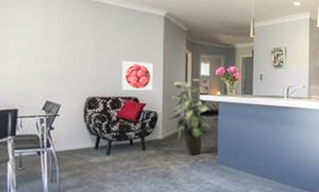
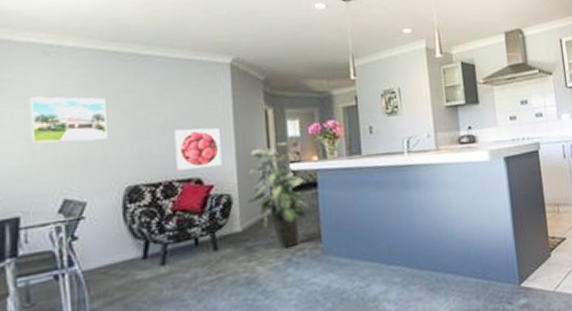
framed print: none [27,27,77,62] -> present [29,96,107,143]

